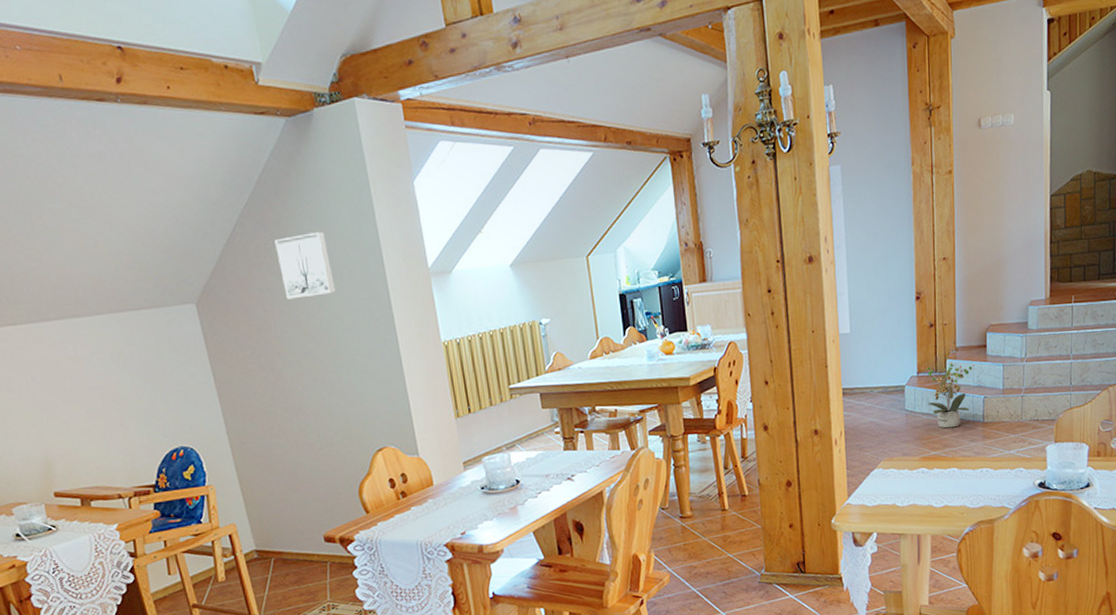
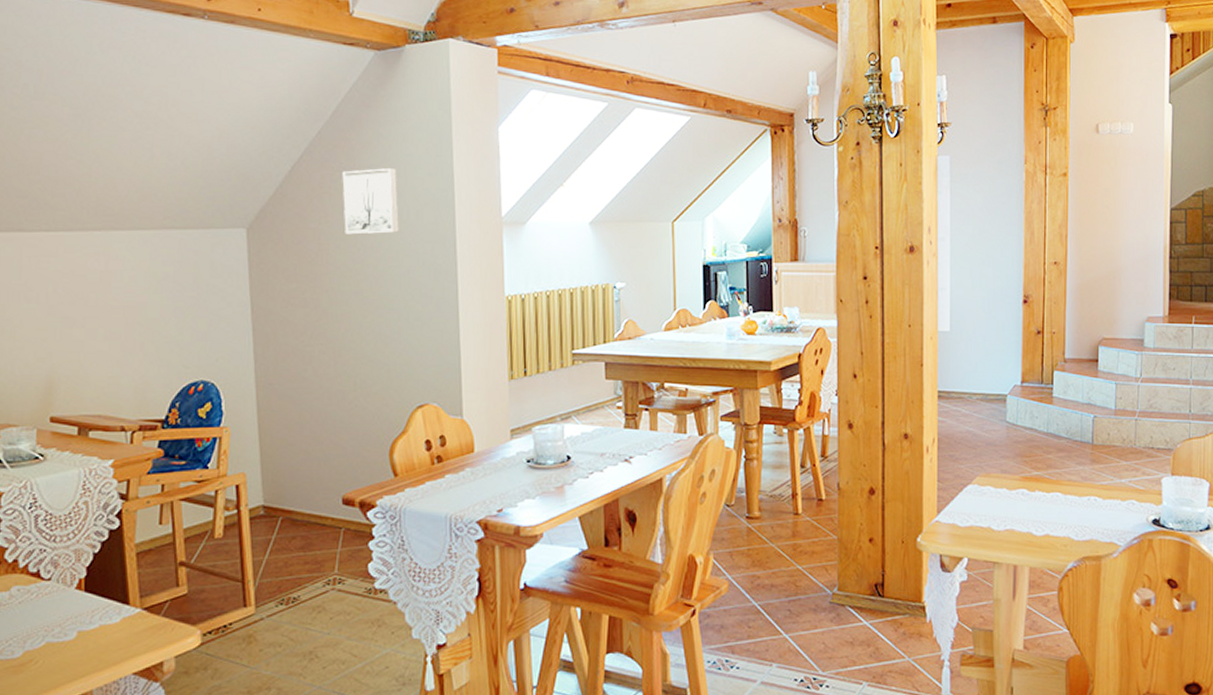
potted plant: present [924,362,975,429] -> none [1029,374,1085,447]

